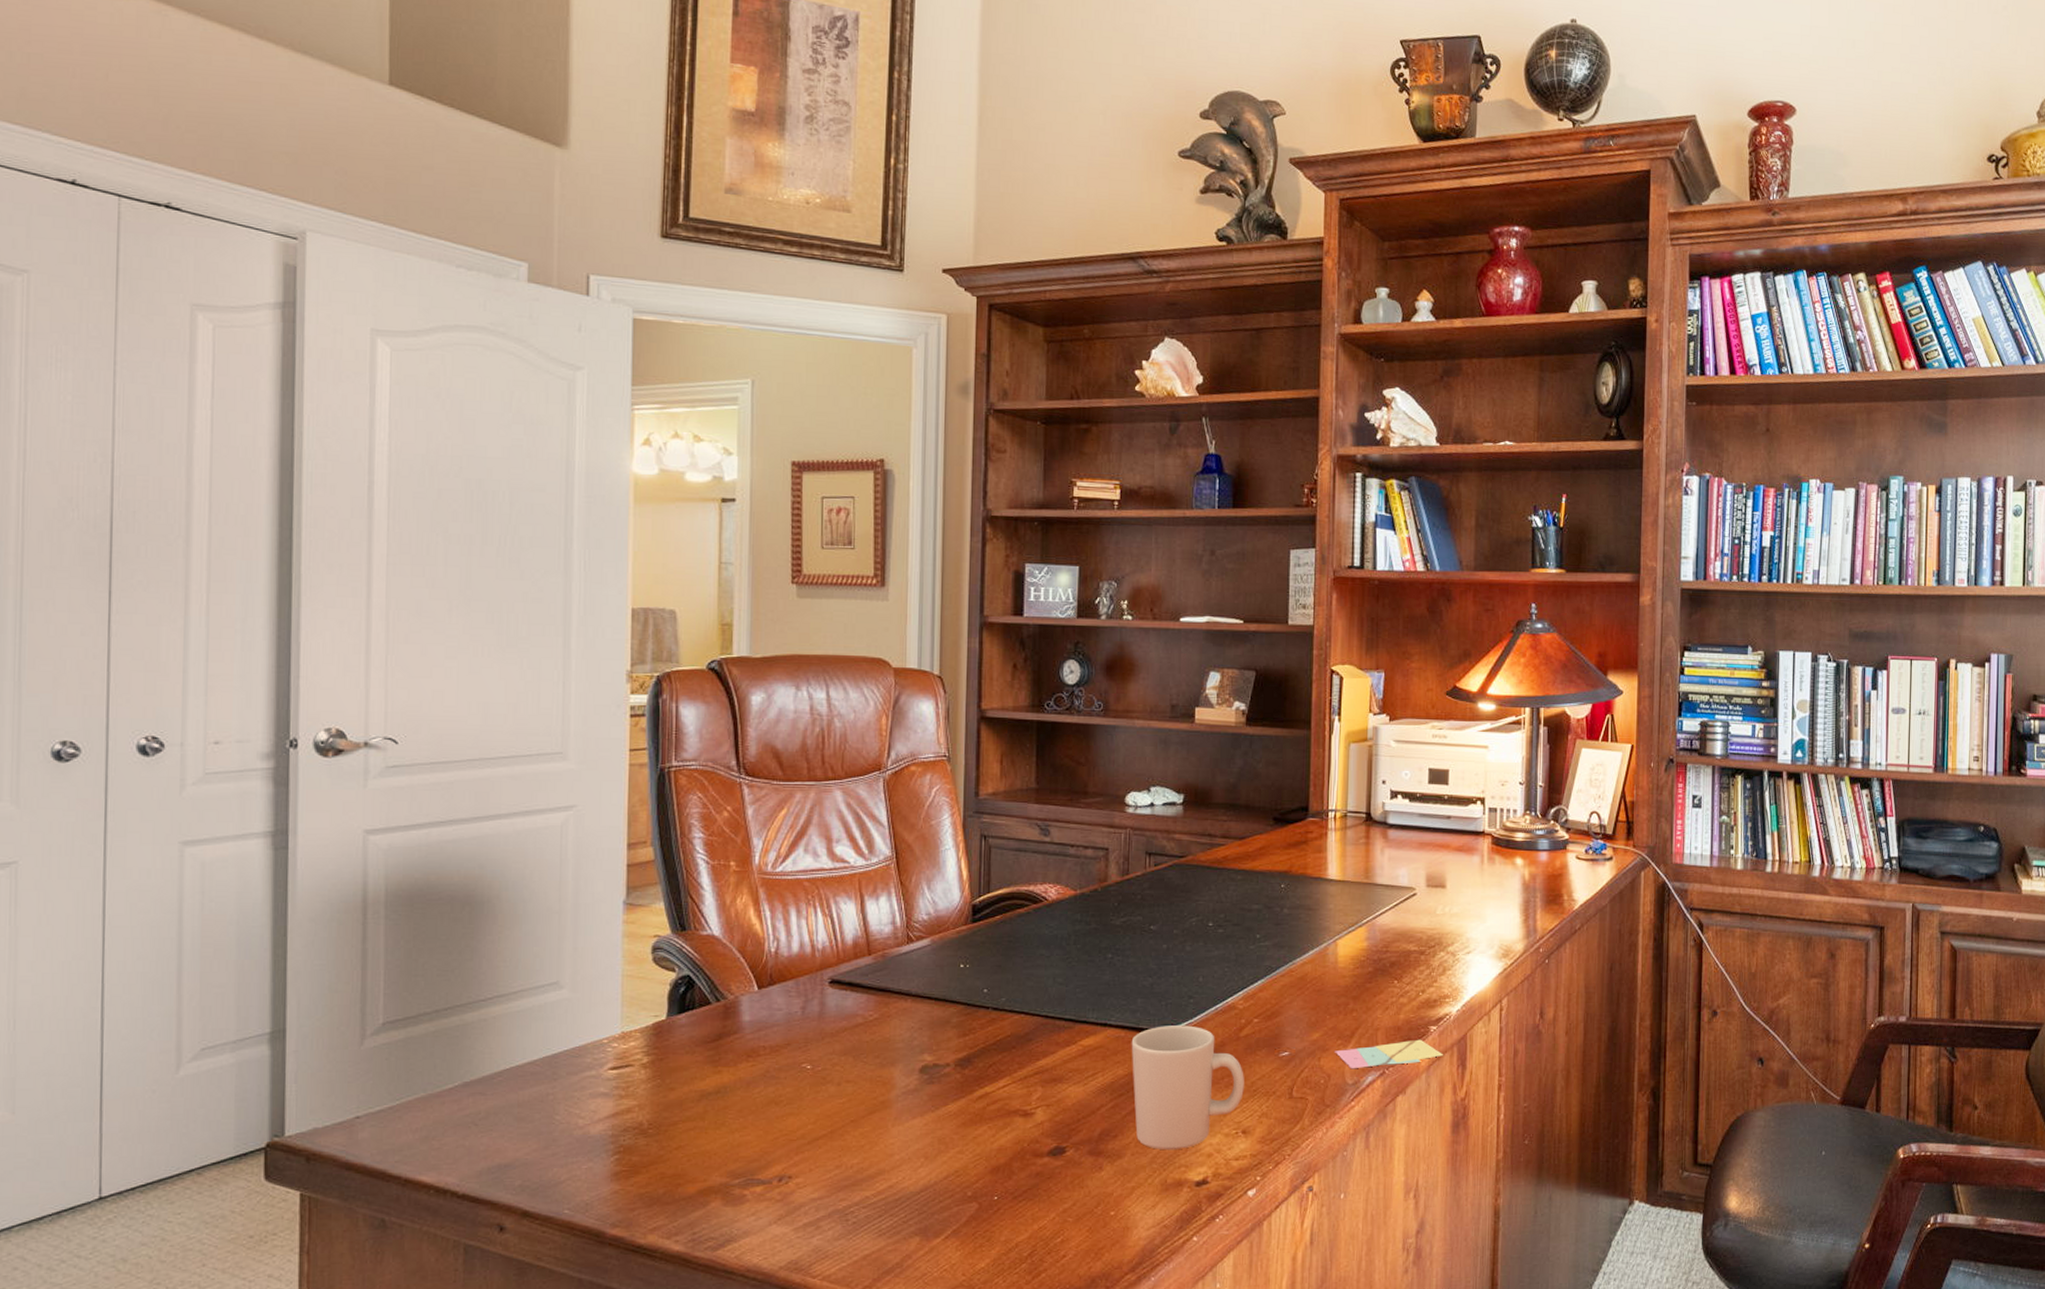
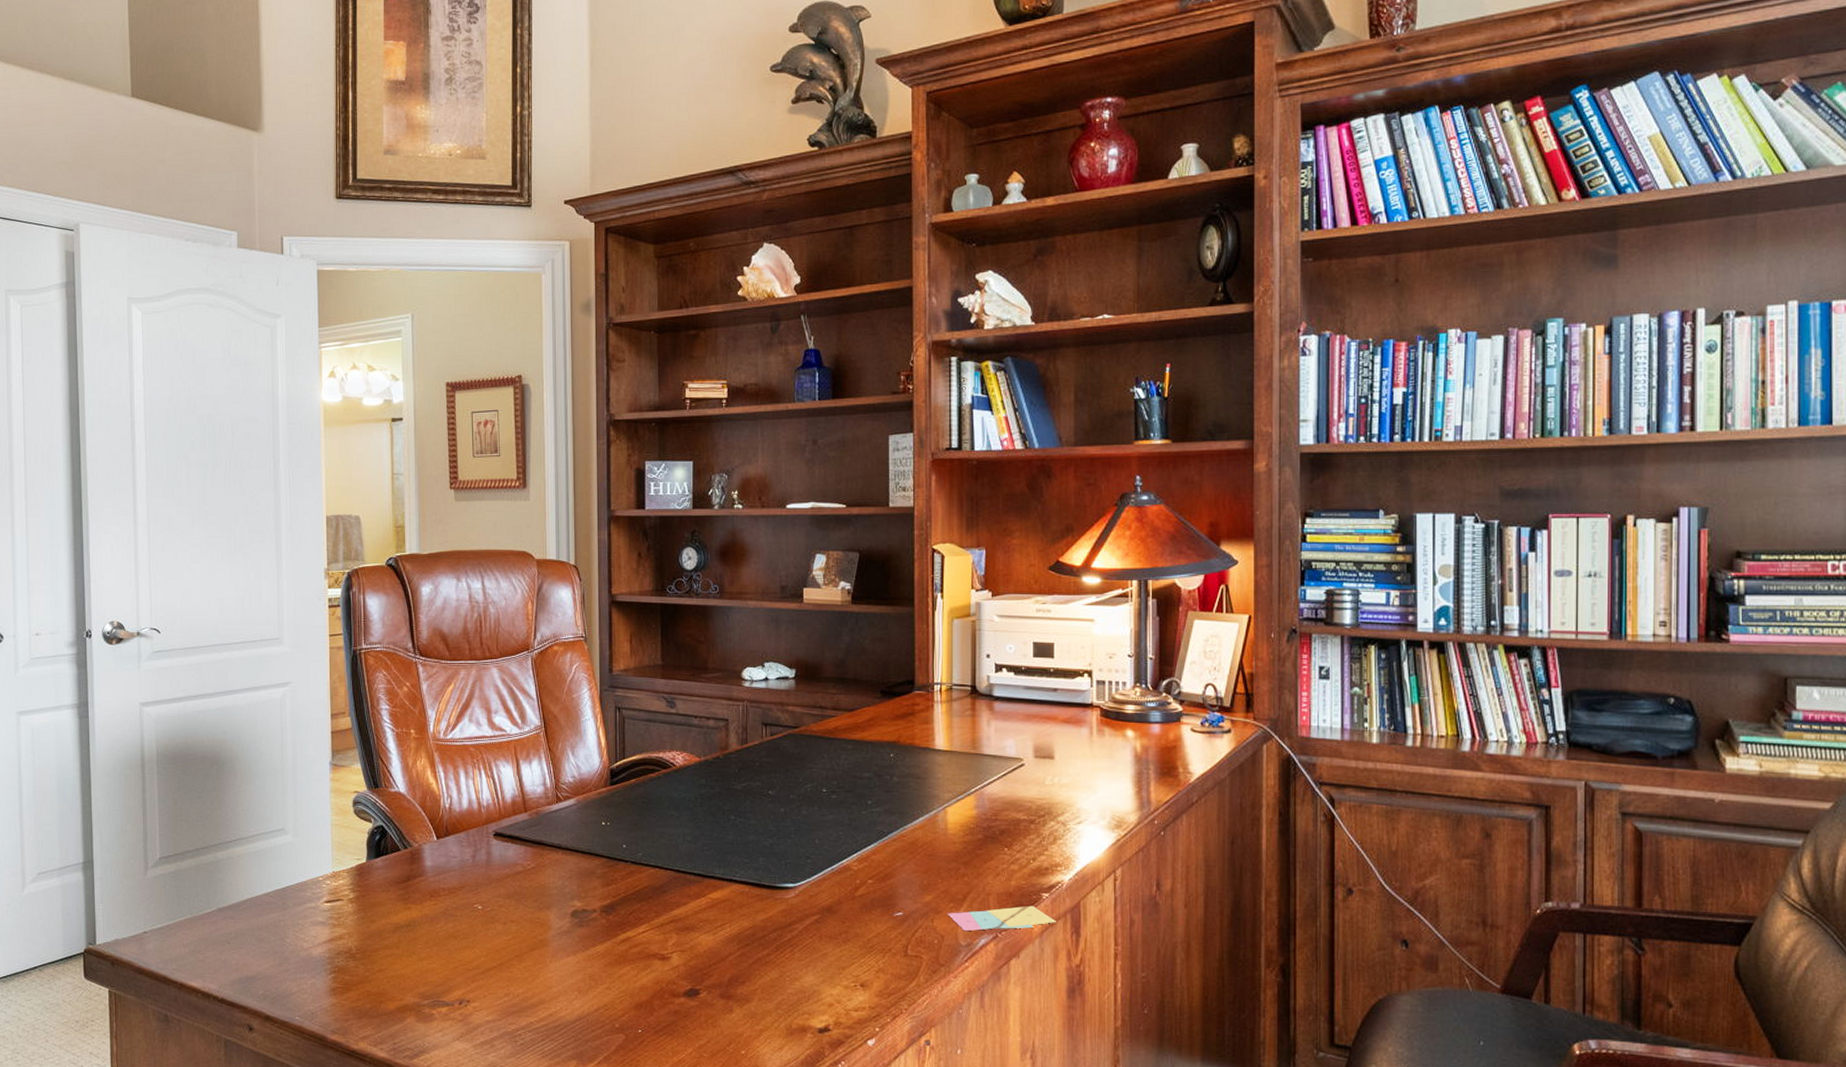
mug: present [1131,1025,1244,1151] -> none [755,883,861,998]

